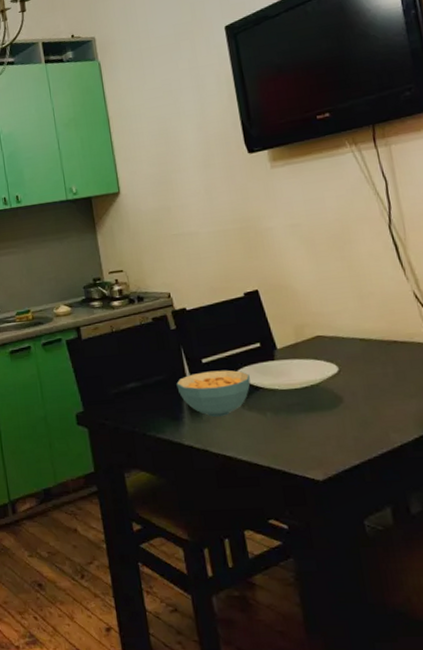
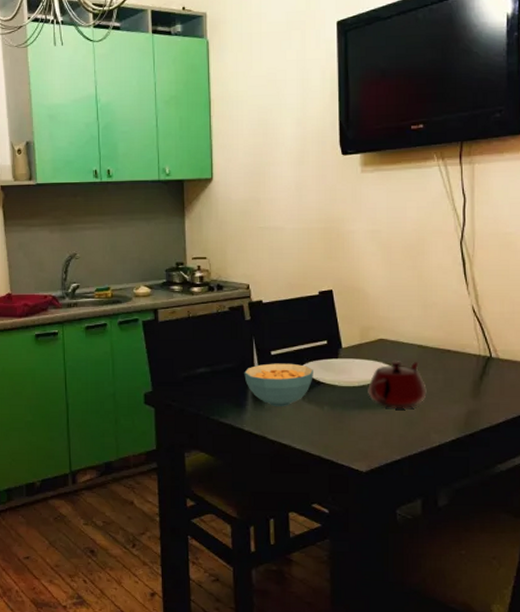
teapot: none [311,356,378,409] -> present [368,360,427,410]

